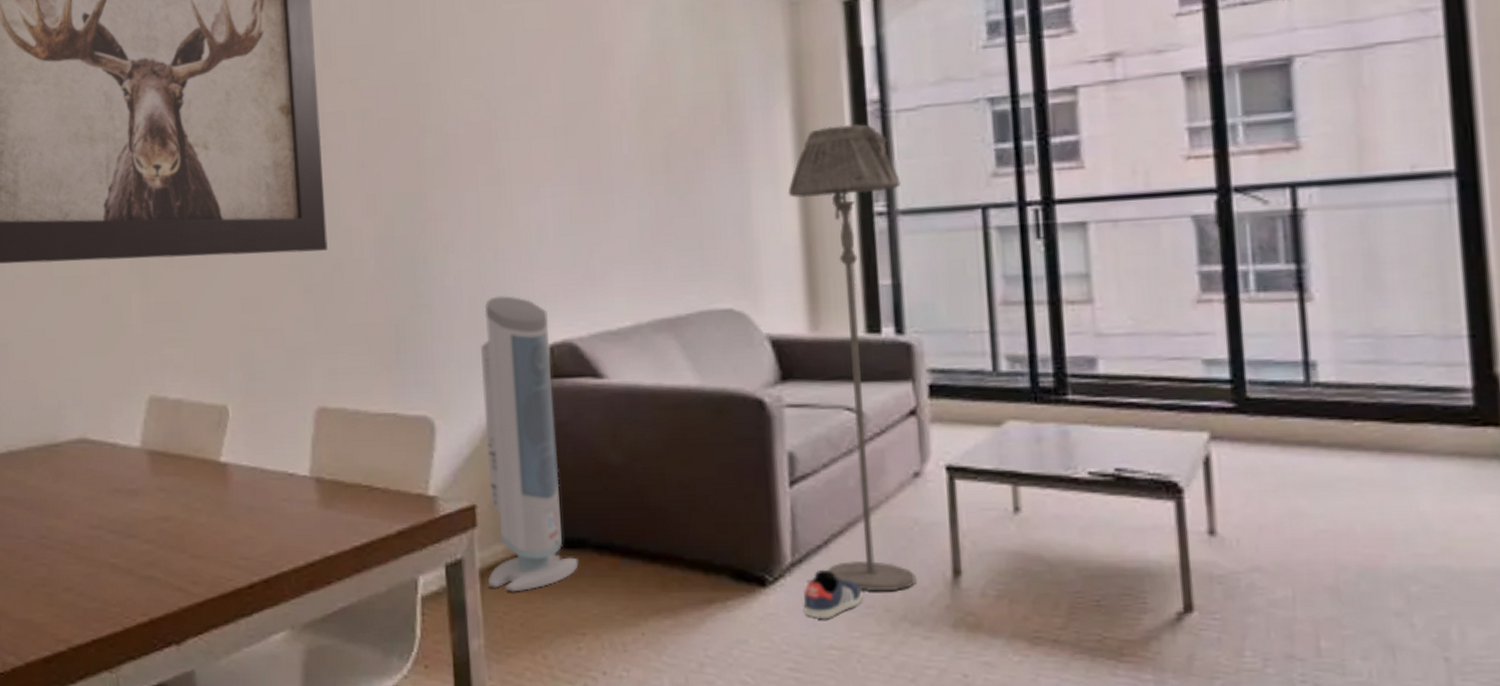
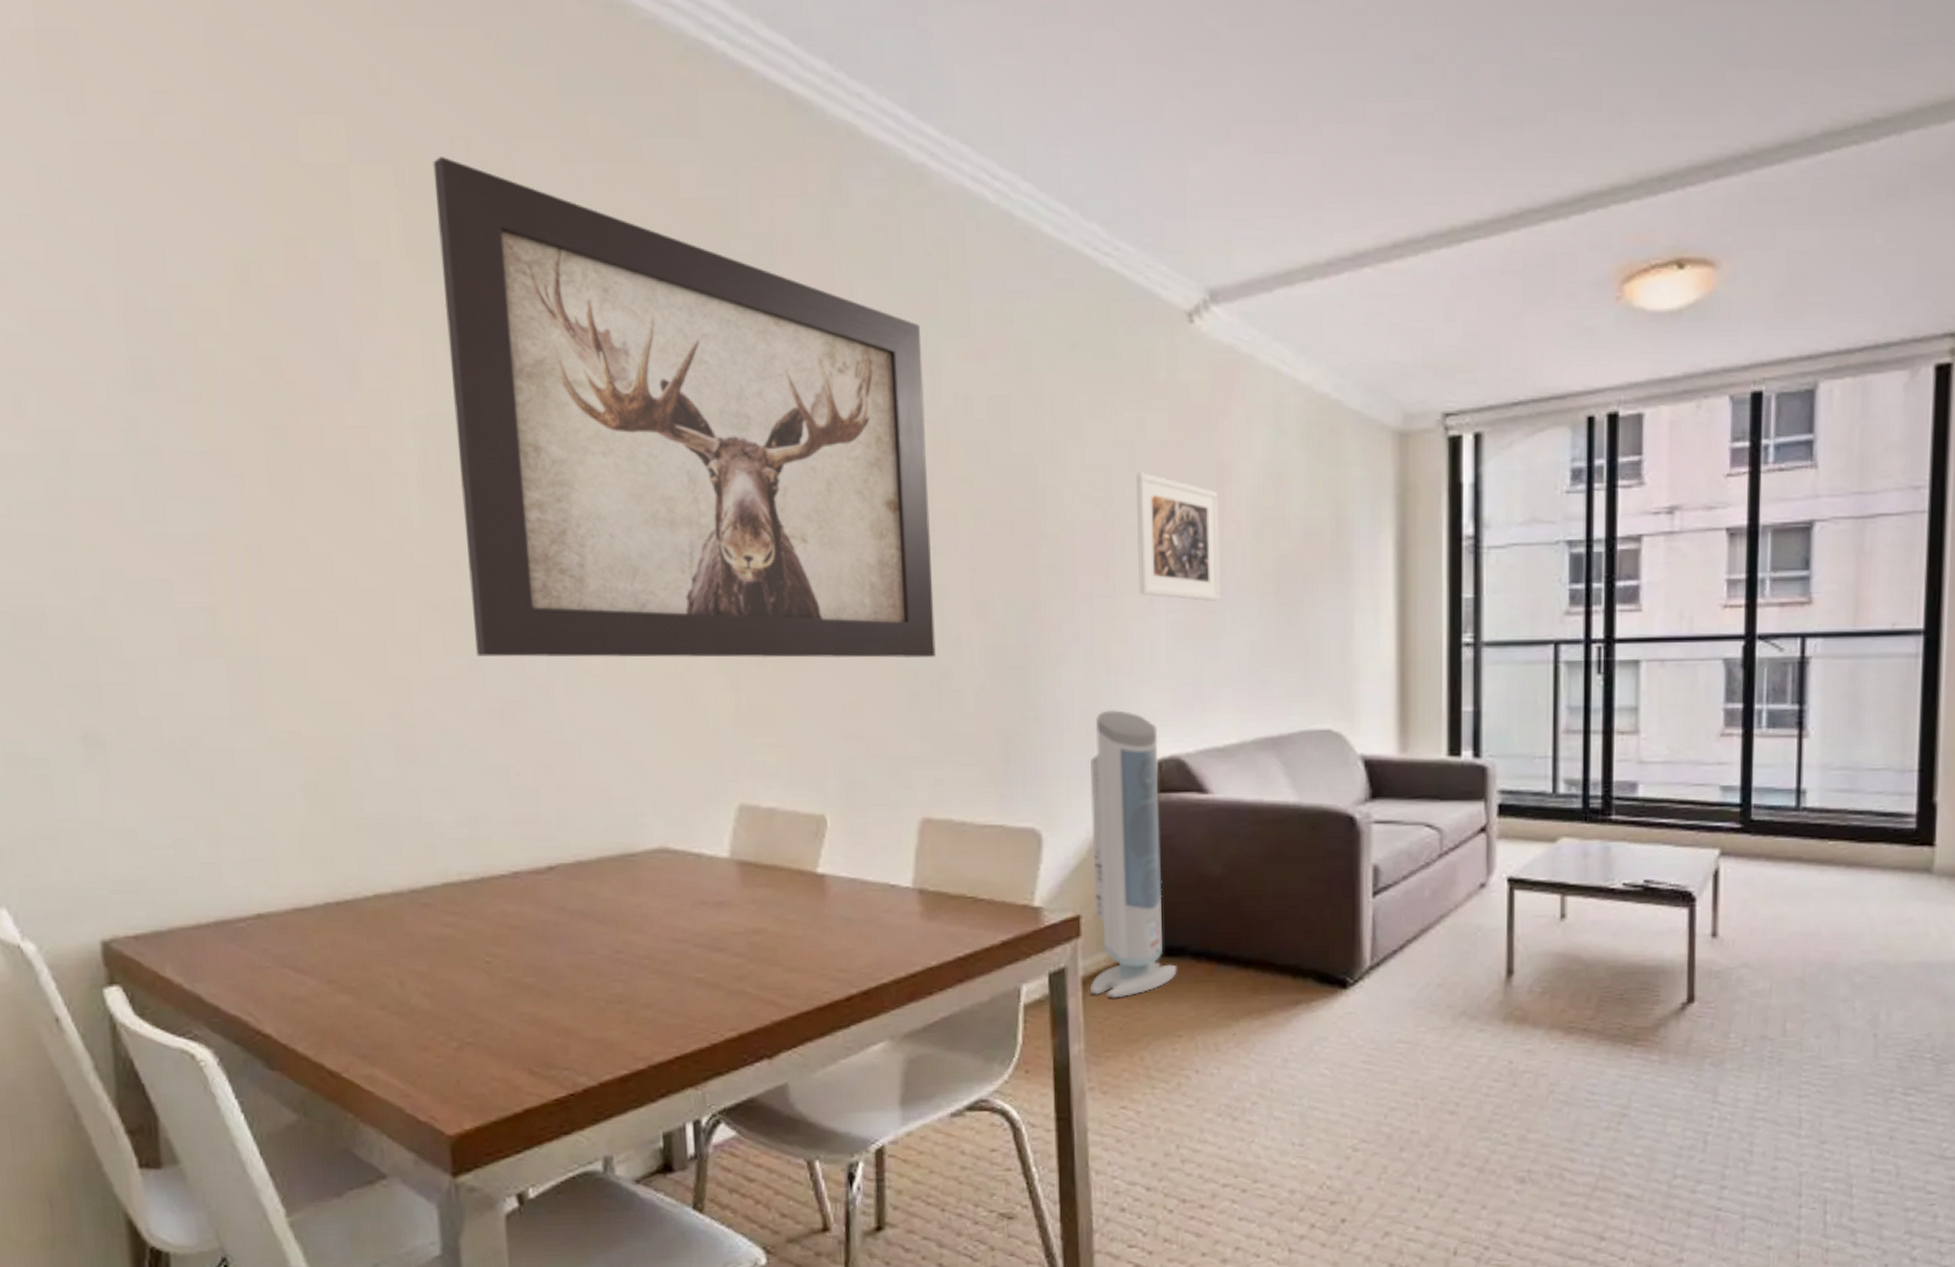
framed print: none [517,61,607,183] -> present [1136,472,1220,601]
floor lamp: present [788,124,916,590] -> none [1387,558,1487,990]
sneaker: present [803,569,863,620] -> none [1378,971,1430,1017]

